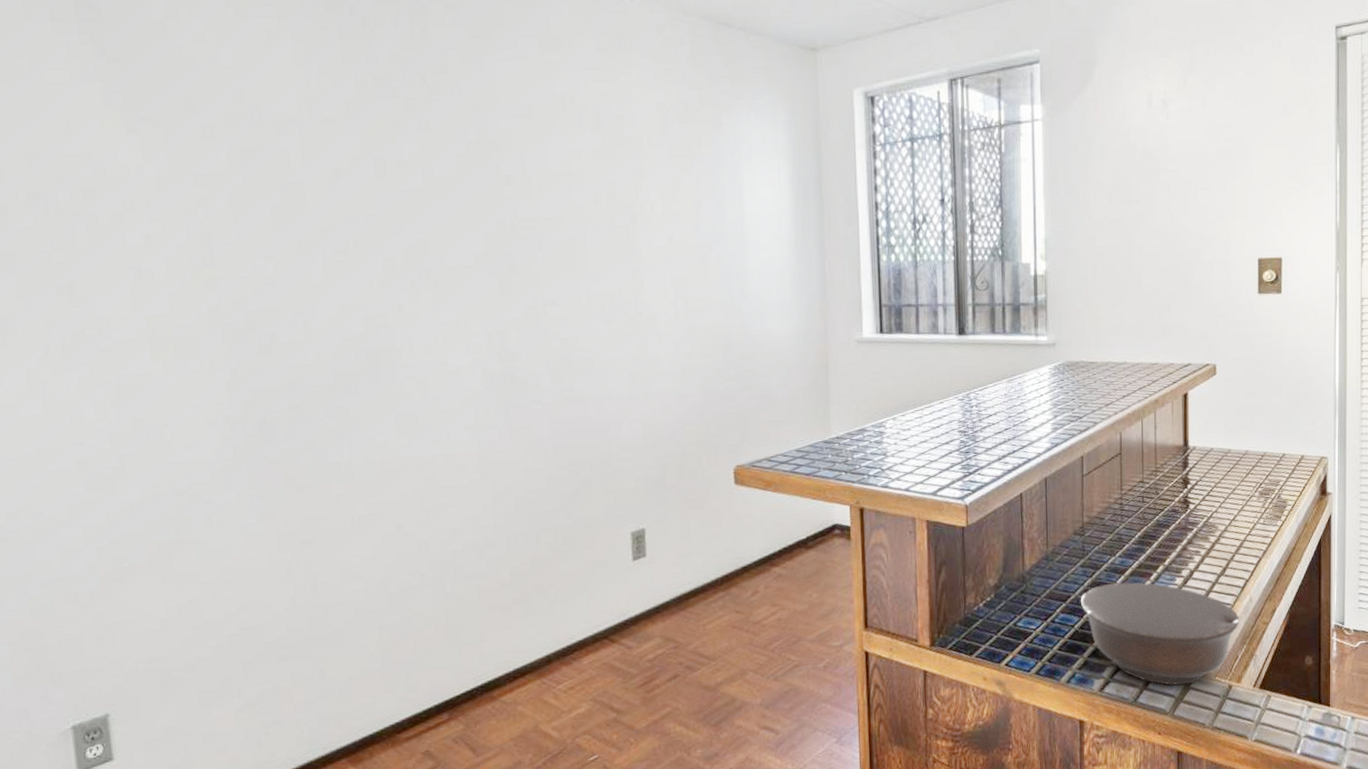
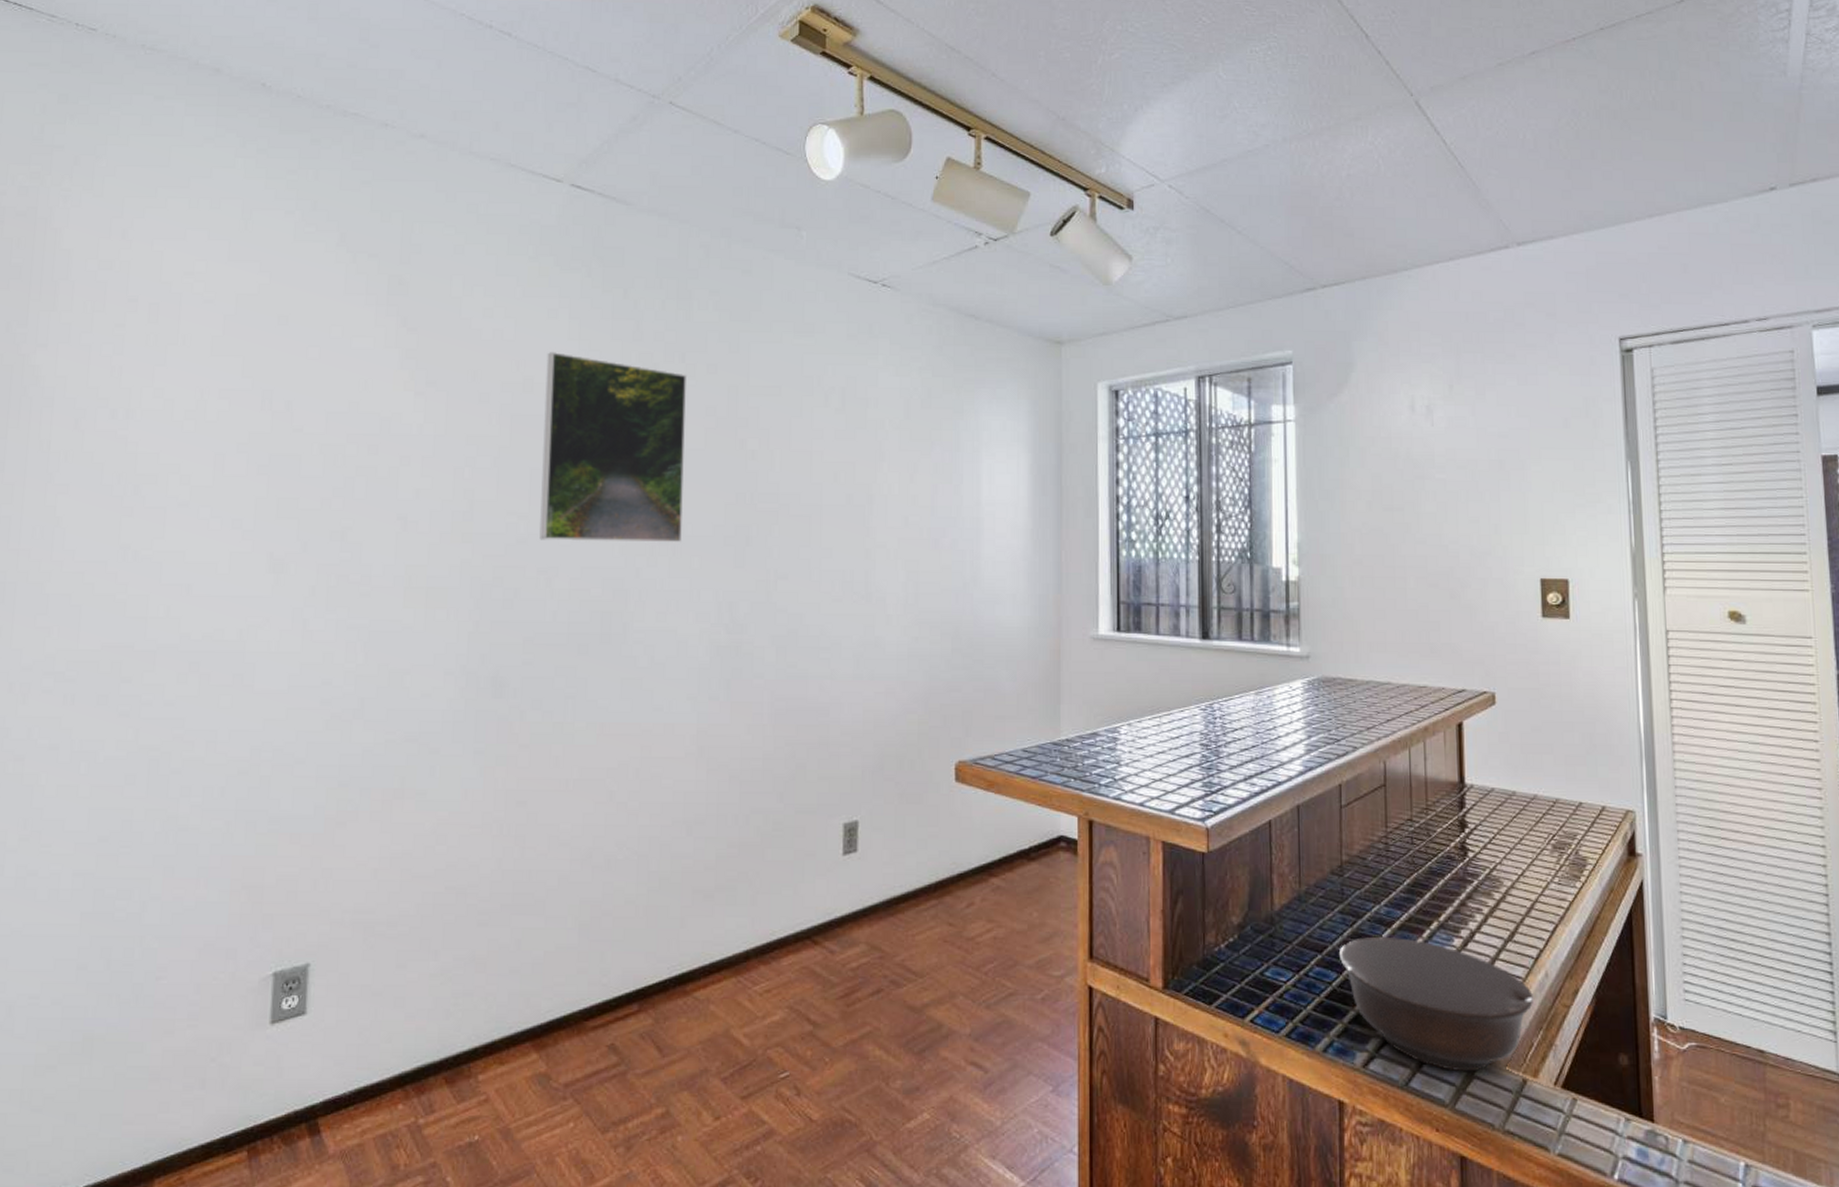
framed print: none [272,79,444,281] -> present [539,352,688,543]

